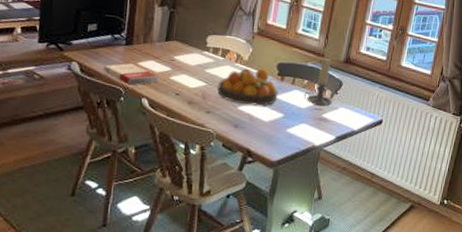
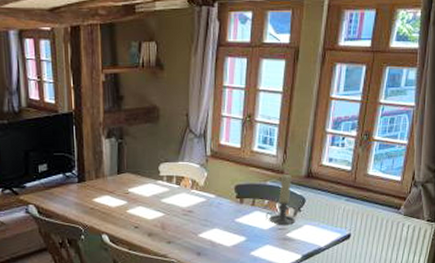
book: present [103,63,158,86] -> none [59,201,115,223]
fruit bowl: present [216,68,278,106] -> none [175,192,238,232]

